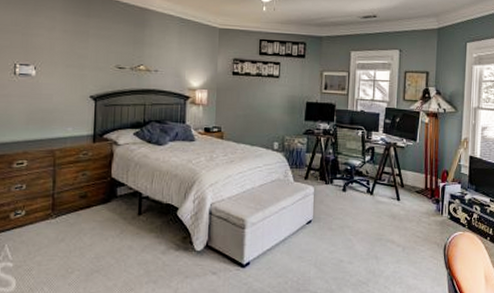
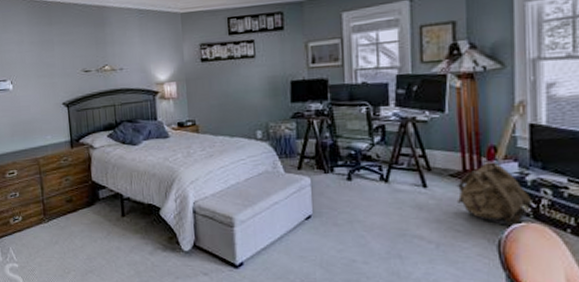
backpack: none [419,182,468,234] -> present [456,161,532,227]

